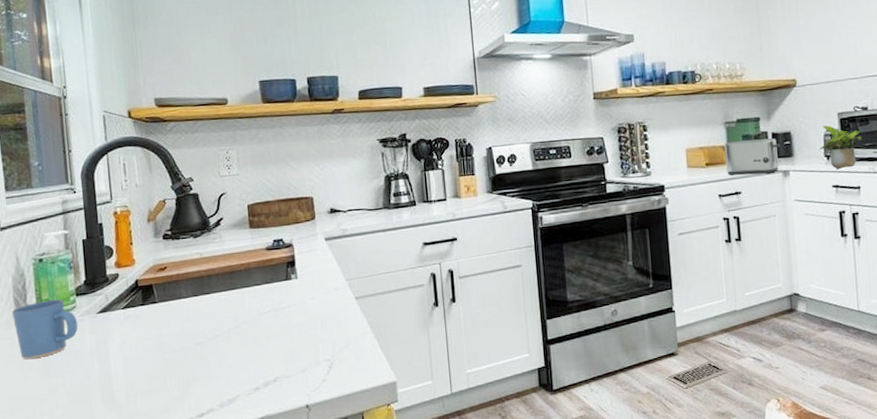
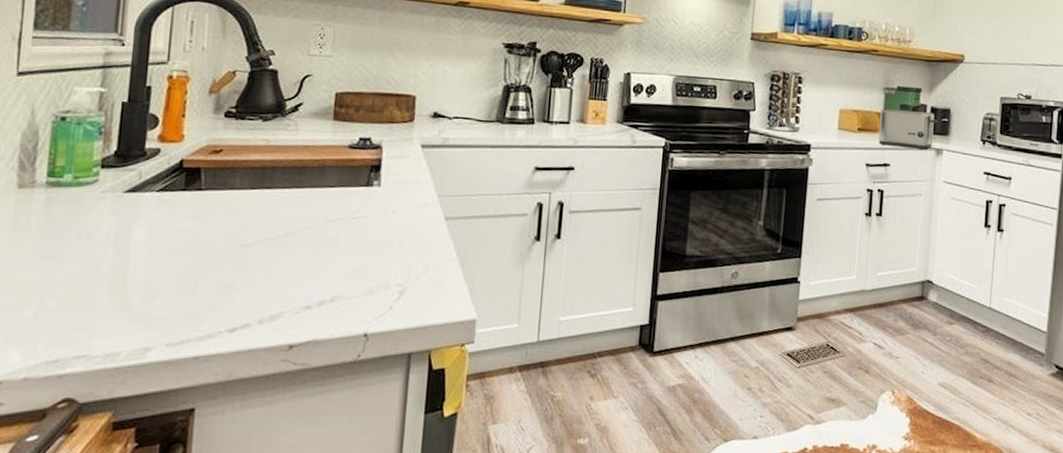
mug: present [12,299,78,360] -> none [13,167,97,236]
potted plant: present [820,125,862,170] -> none [977,108,1021,157]

